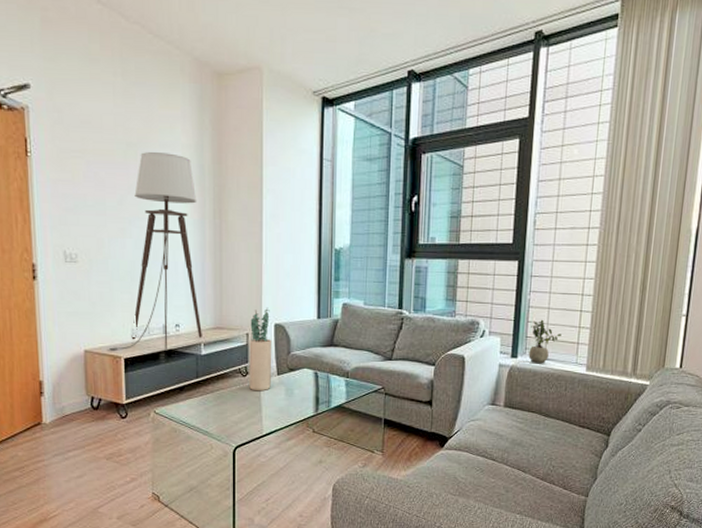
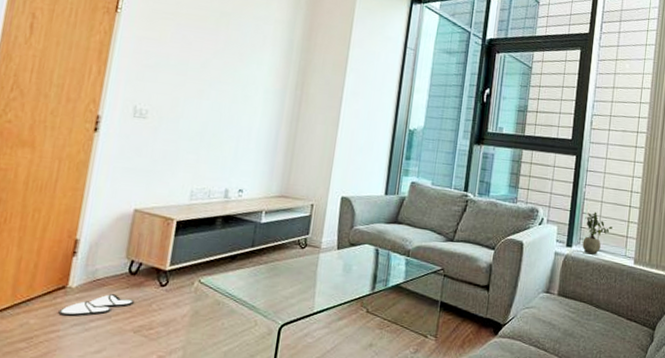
slippers: none [40,427,101,448] -> present [58,294,134,316]
floor lamp: present [107,151,202,351] -> none [159,22,282,215]
vase: present [249,307,272,392] -> none [306,179,339,266]

